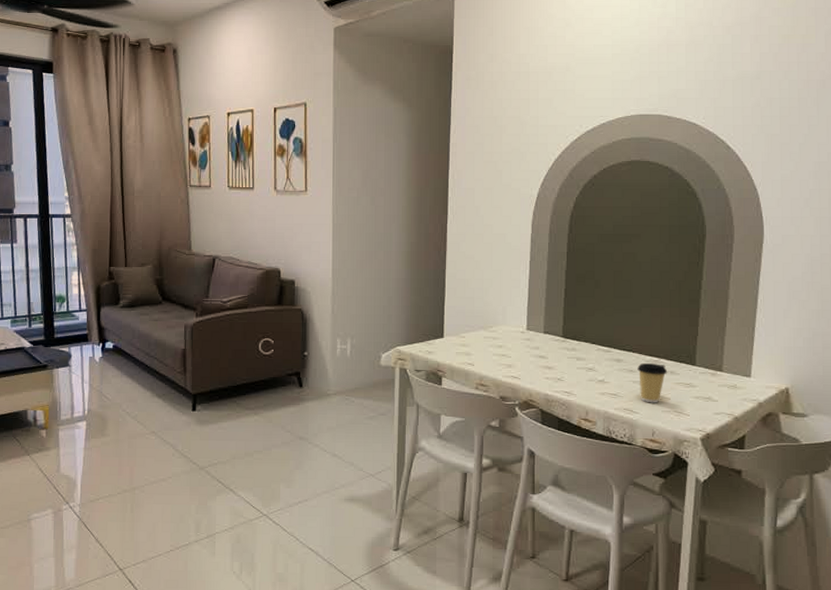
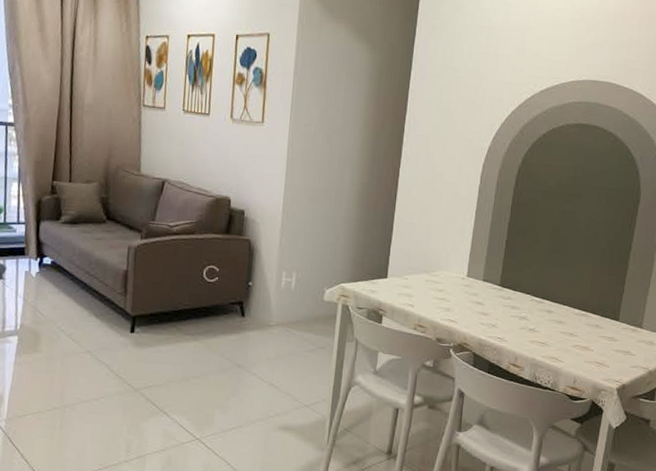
coffee cup: present [637,362,668,403] -> none [566,315,594,354]

